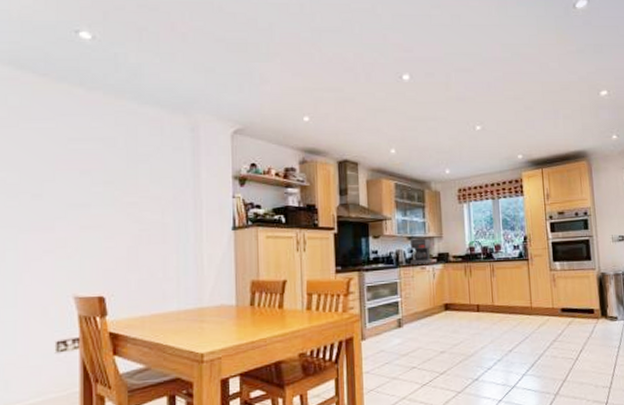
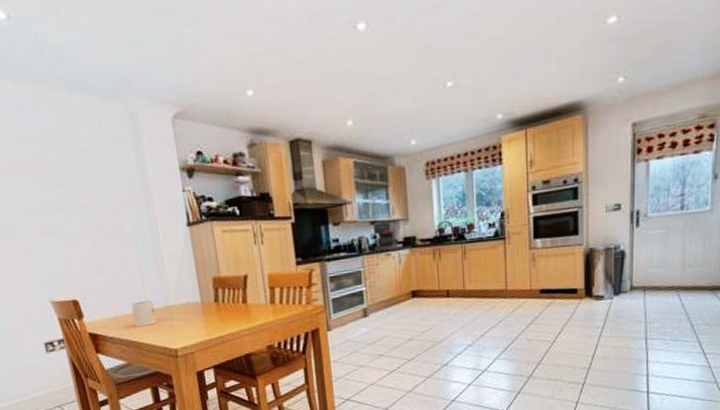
mug: none [161,300,186,328] -> present [131,300,157,327]

